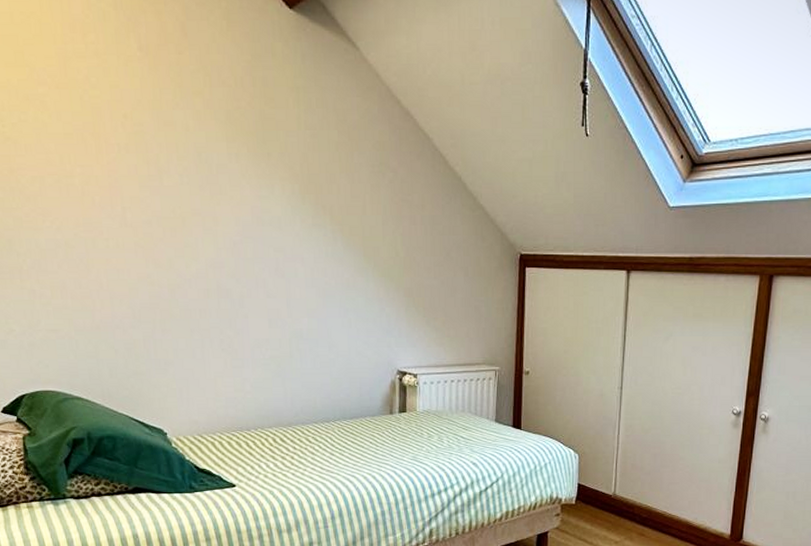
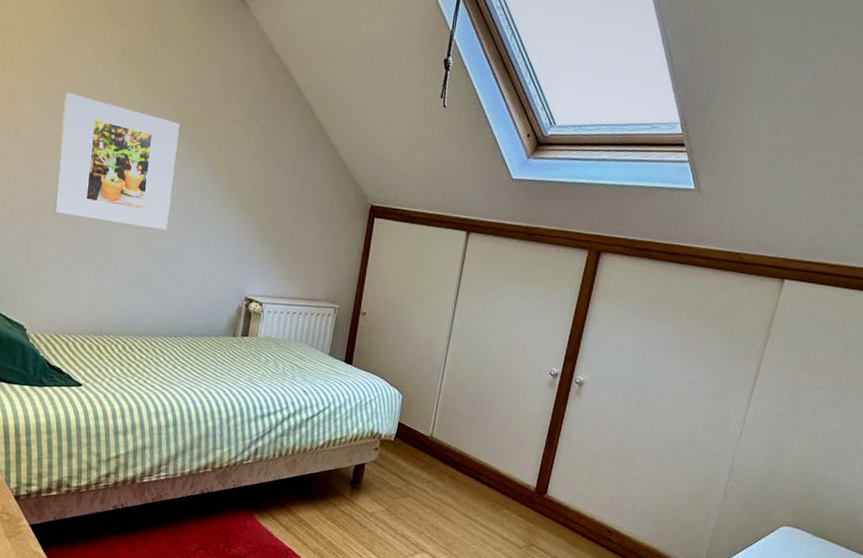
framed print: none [170,168,303,308] -> present [54,92,180,230]

